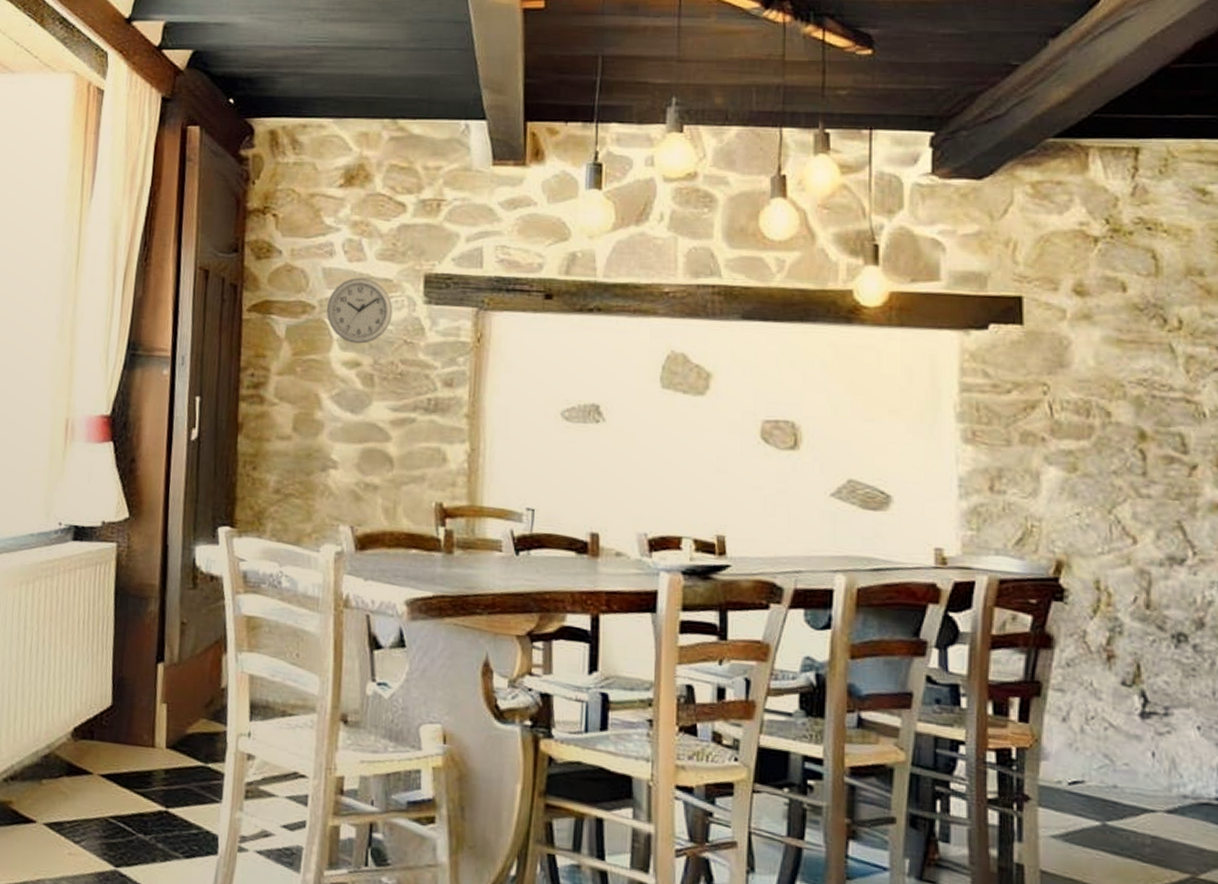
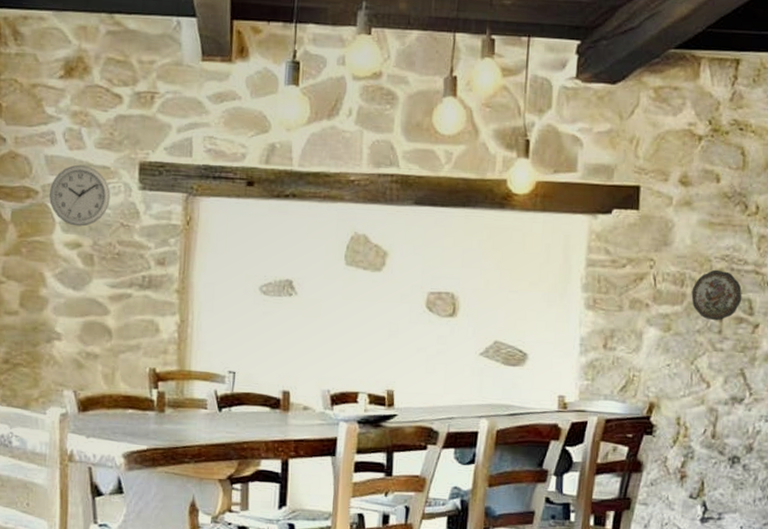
decorative plate: none [1101,396,1171,460] -> present [691,269,742,321]

